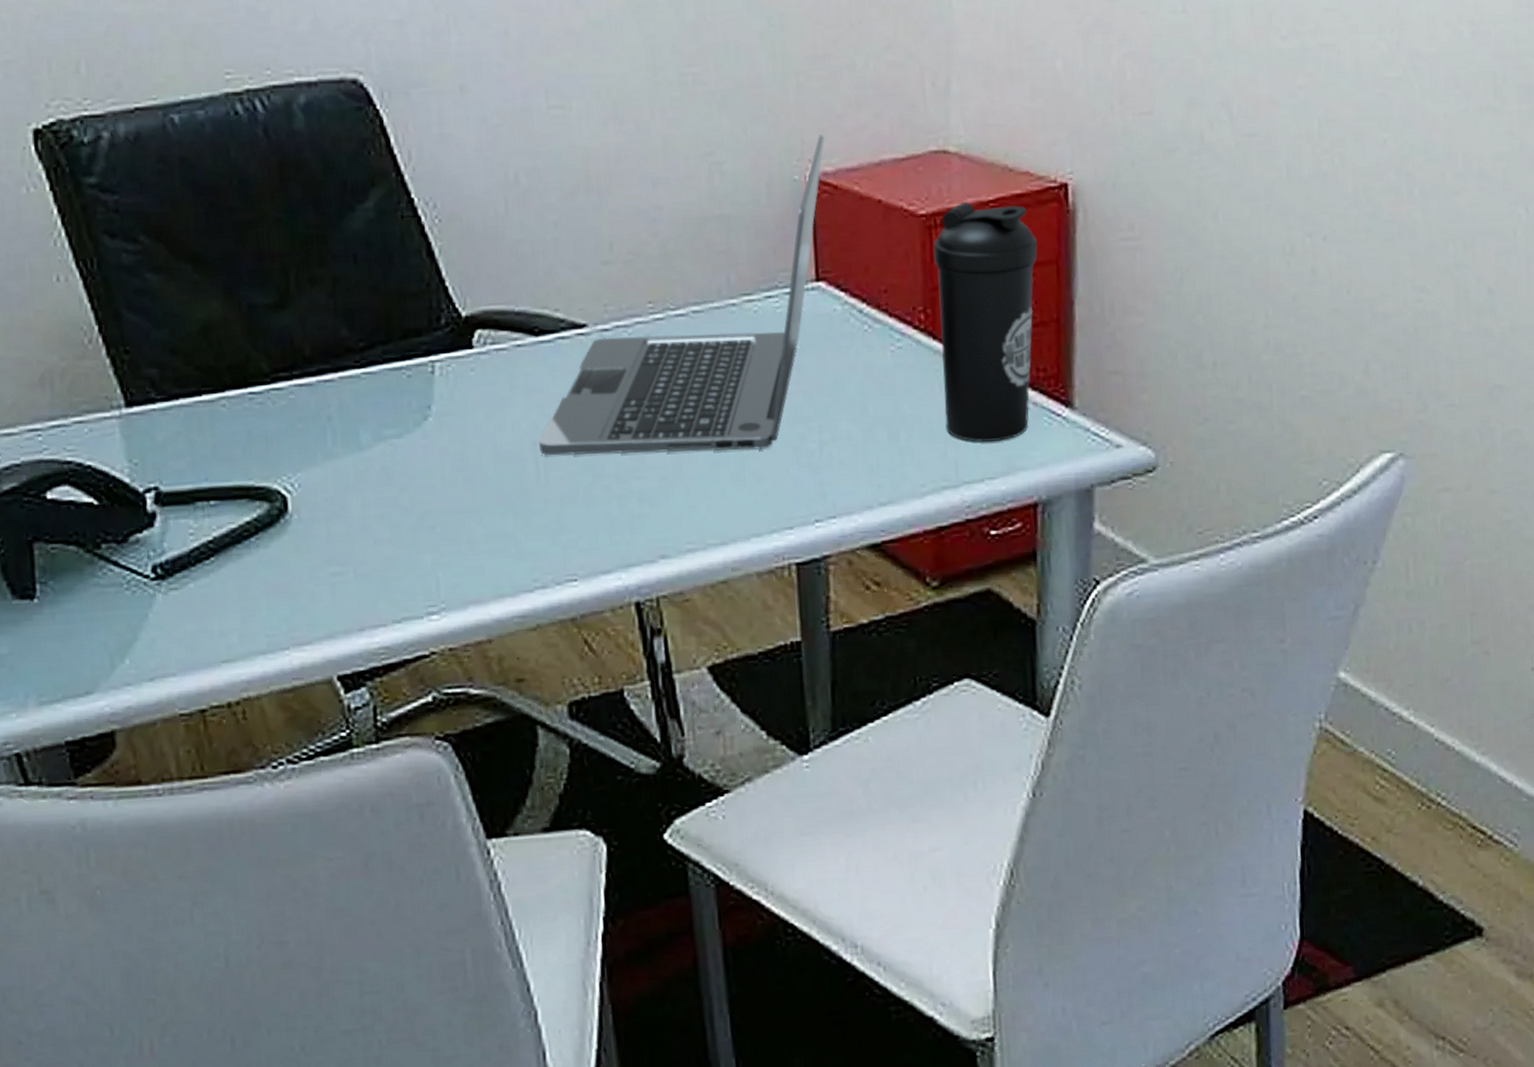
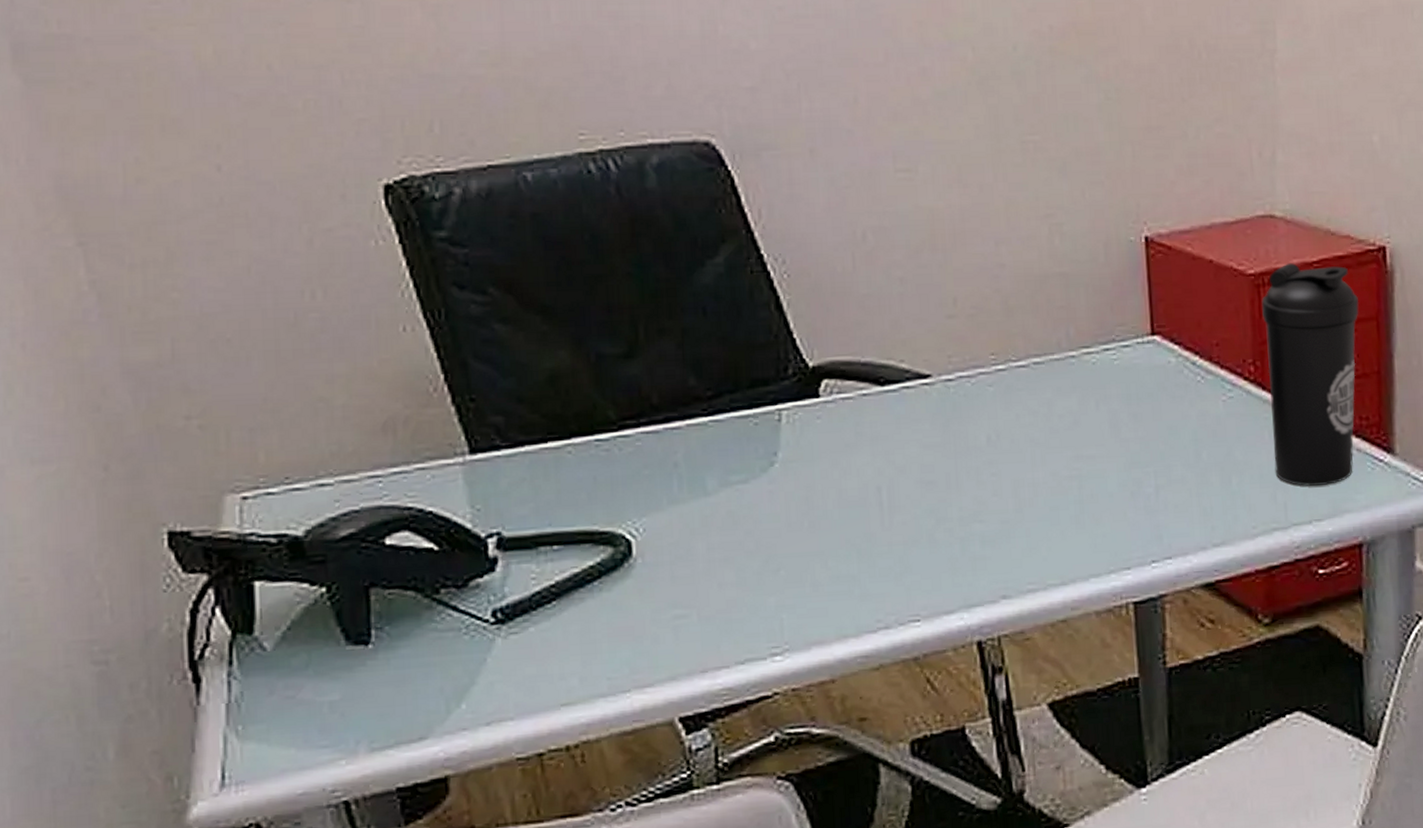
laptop: present [538,134,825,456] -> none [883,199,1159,501]

